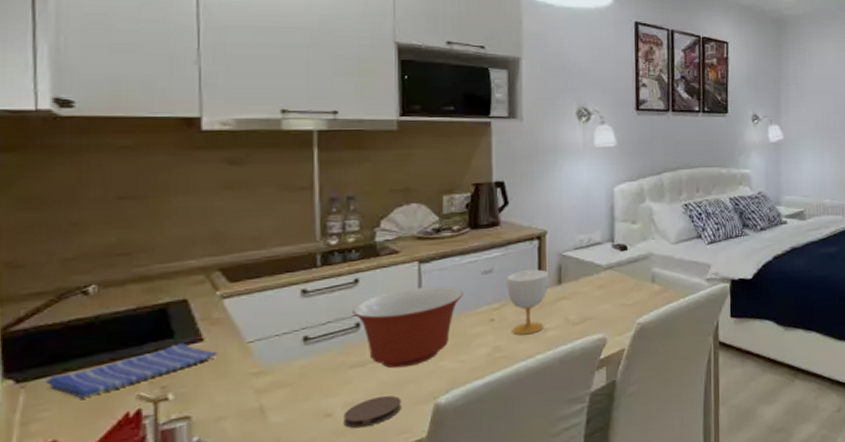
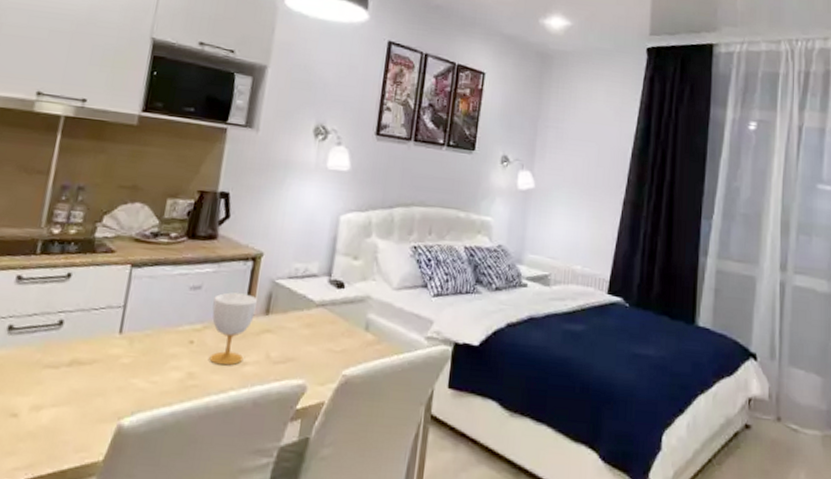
coaster: present [343,395,401,428] -> none [26,405,86,437]
mixing bowl: present [351,286,463,369] -> none [58,292,168,378]

